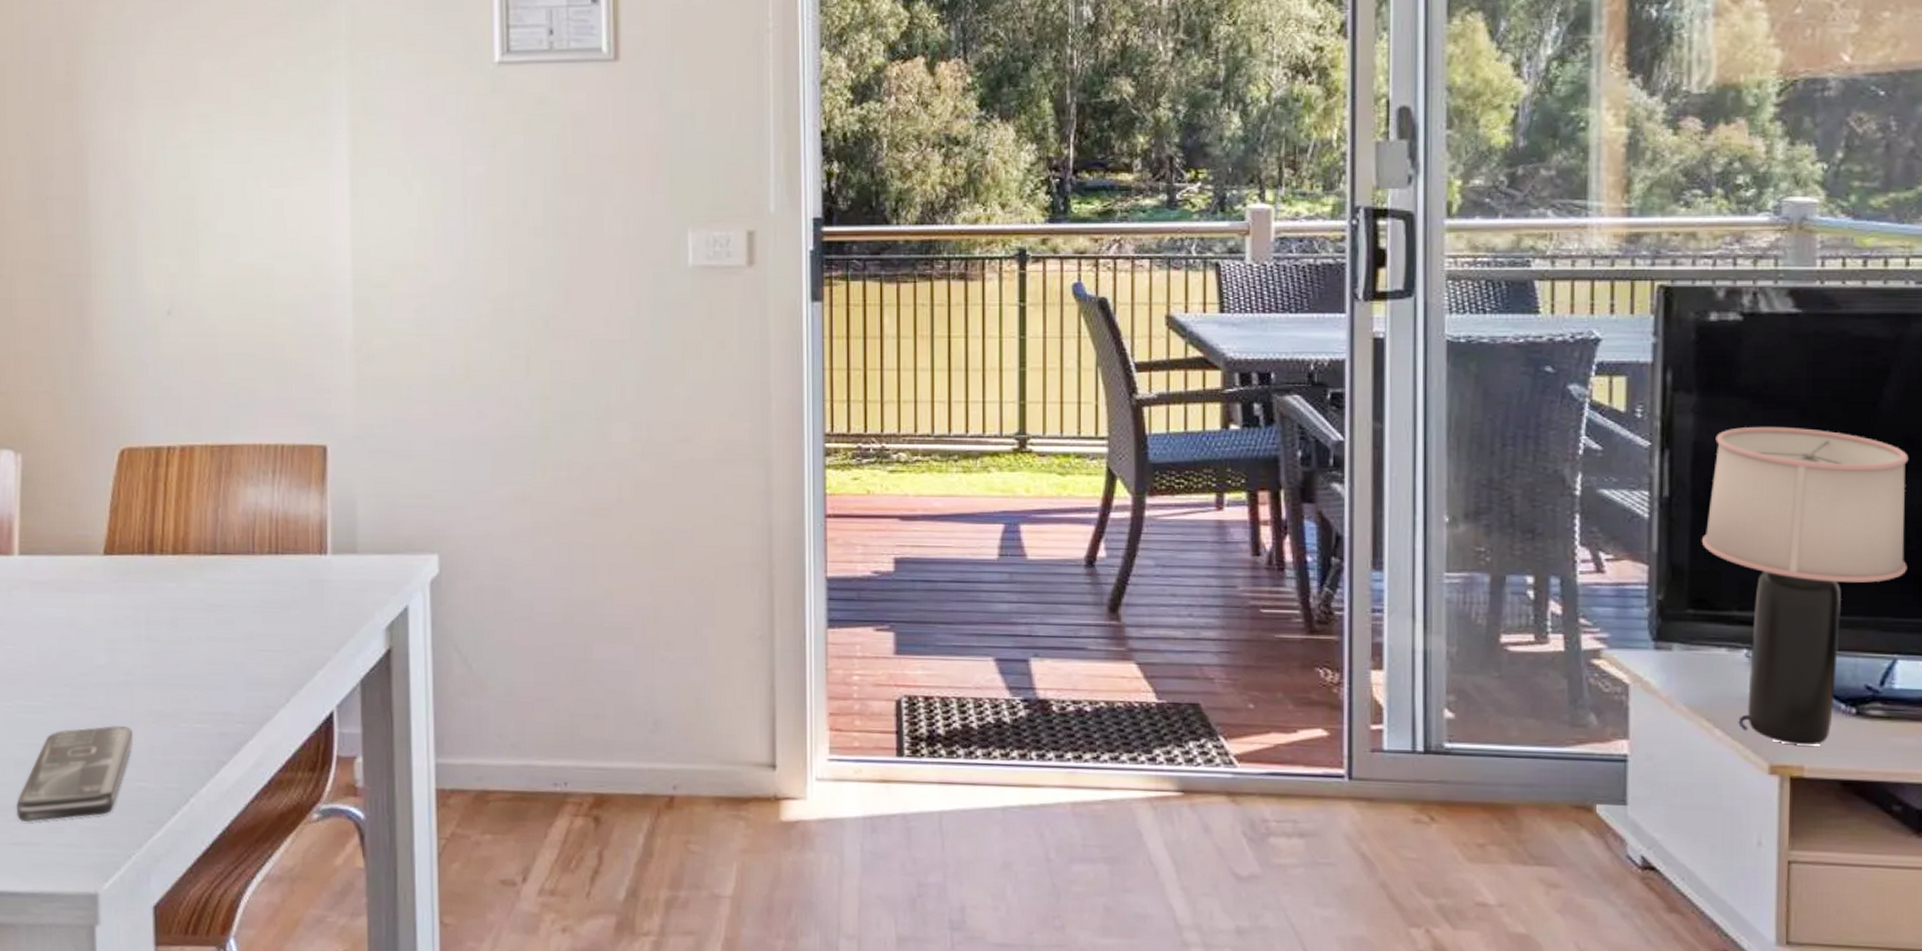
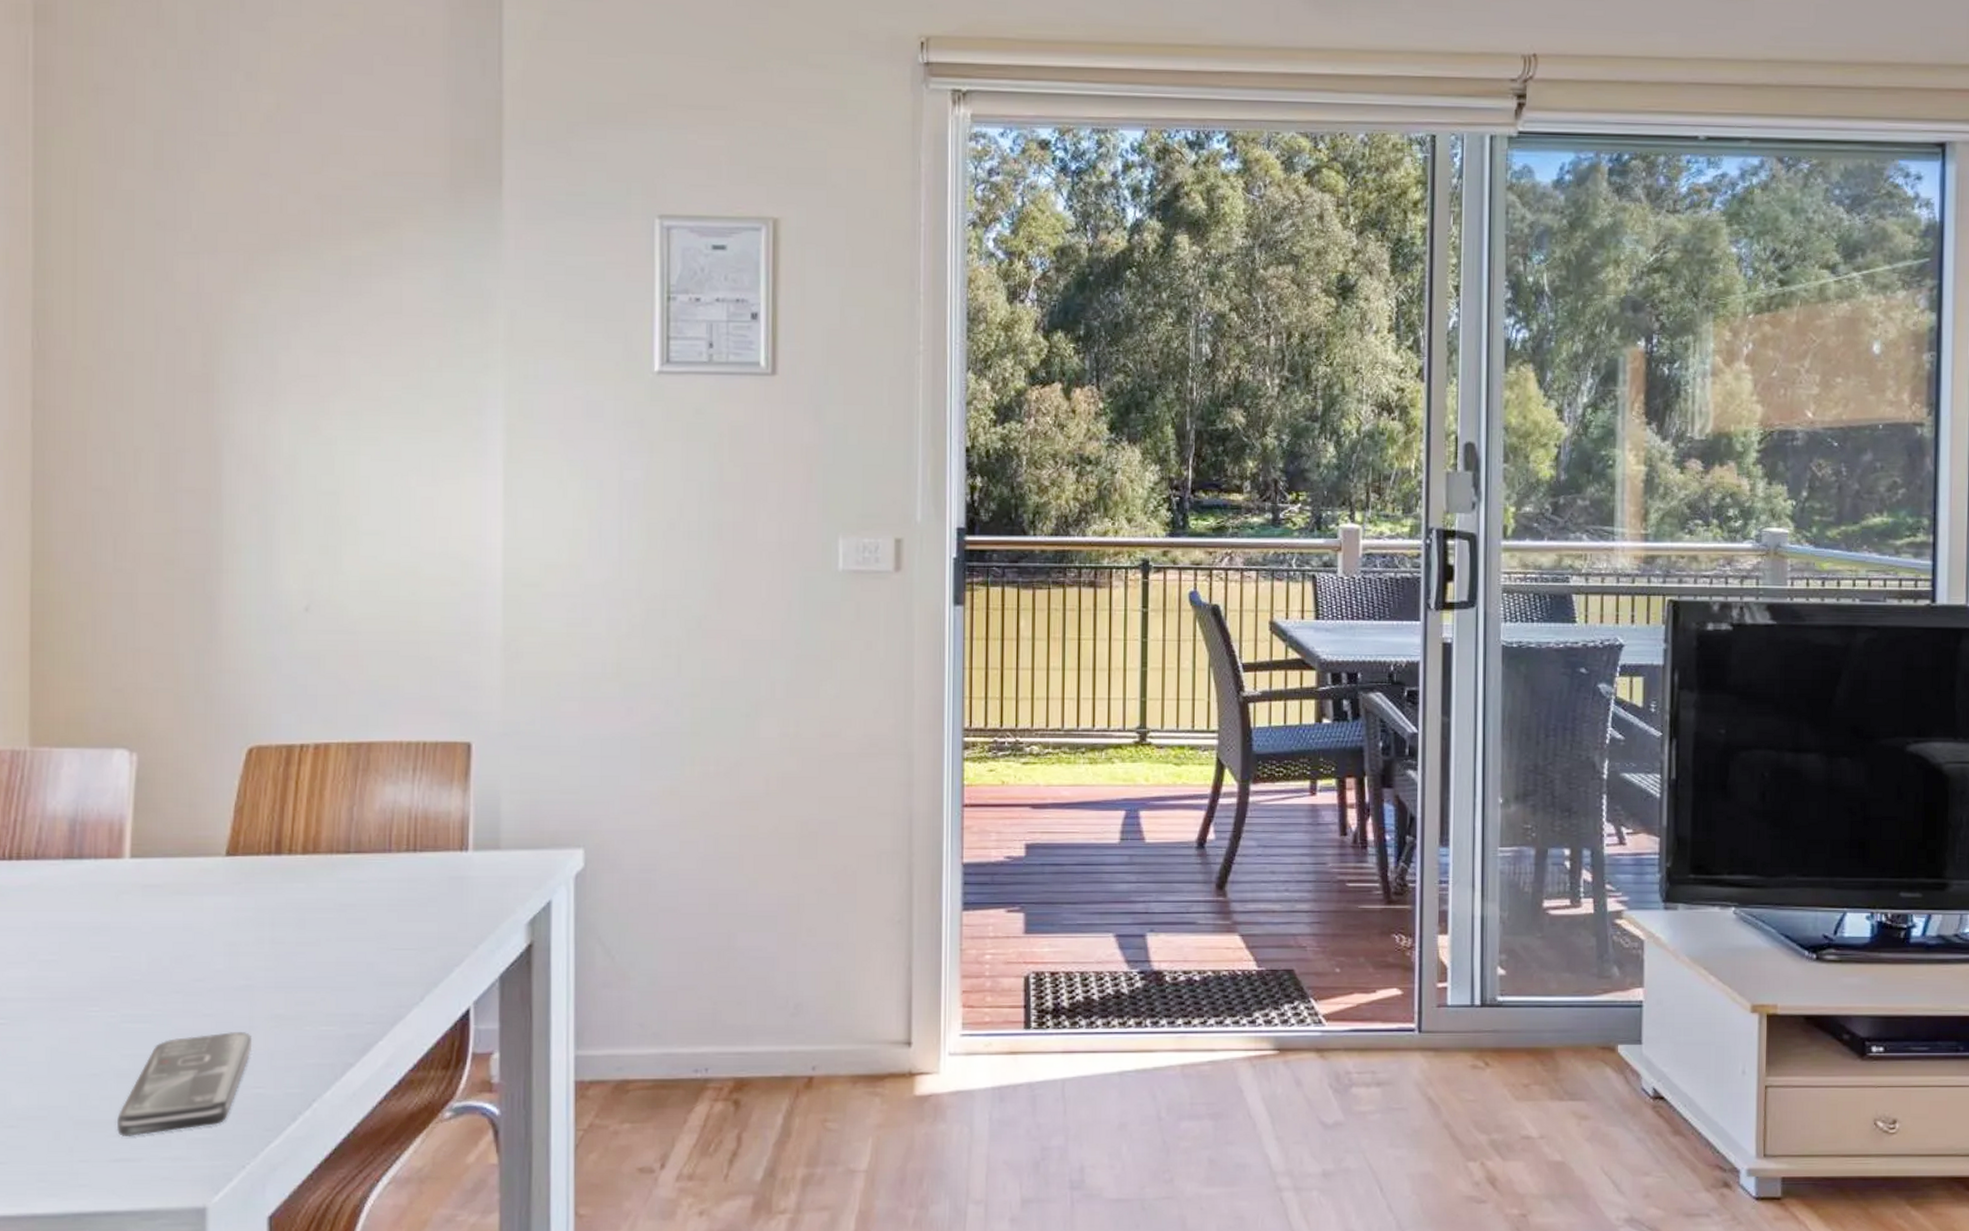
table lamp: present [1701,426,1909,746] -> none [1700,719,1855,987]

